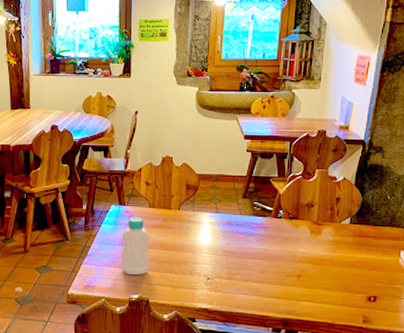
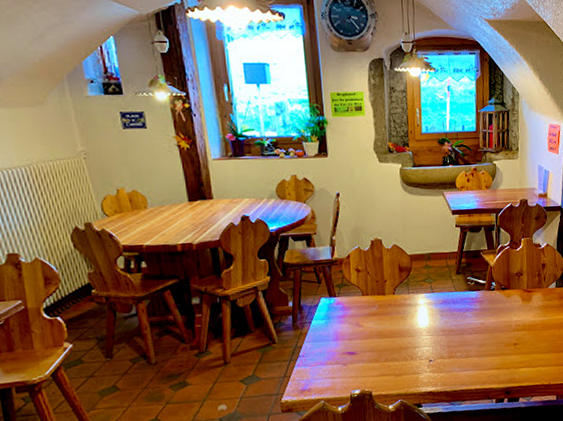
bottle: present [121,217,149,276] -> none [336,307,368,371]

